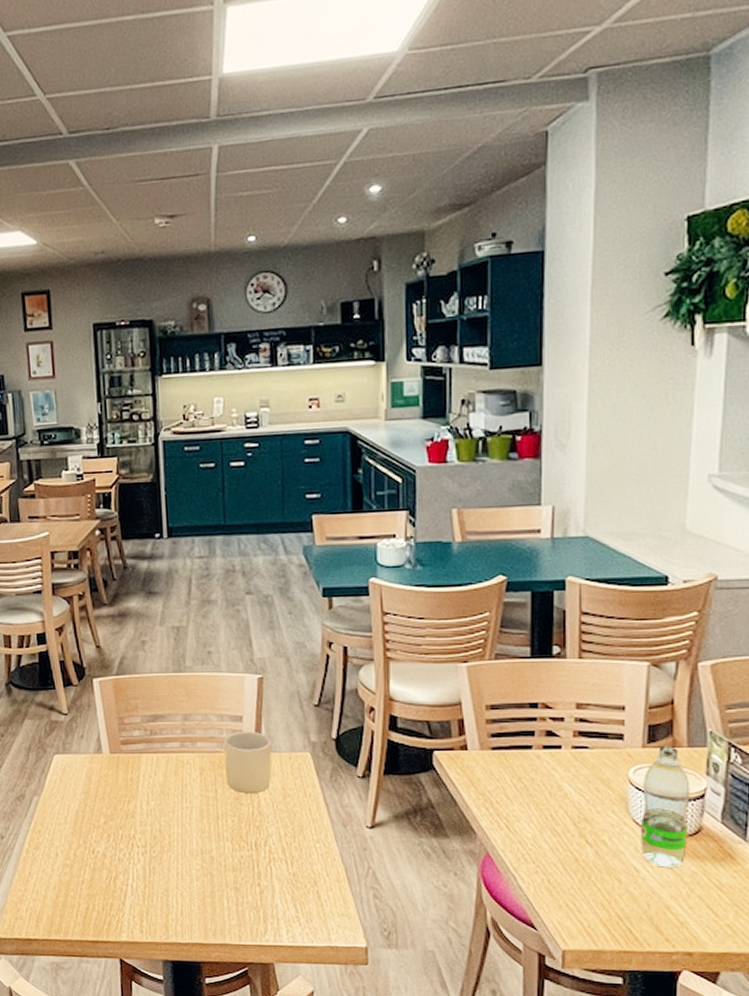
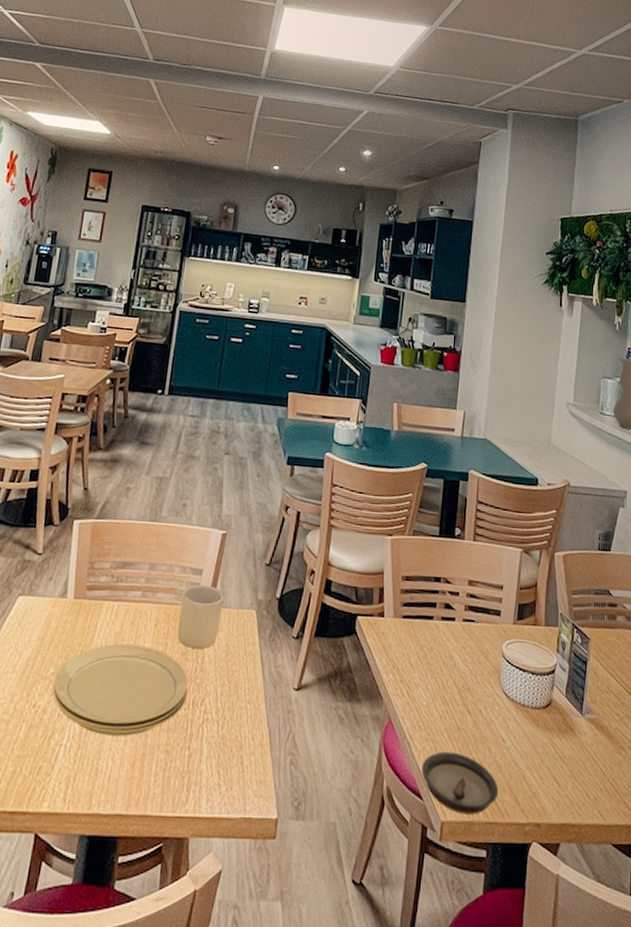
plate: none [107,793,248,876] -> present [53,643,188,736]
saucer: none [533,883,635,944] -> present [421,751,499,815]
bottle: present [641,746,691,868] -> none [507,624,546,739]

